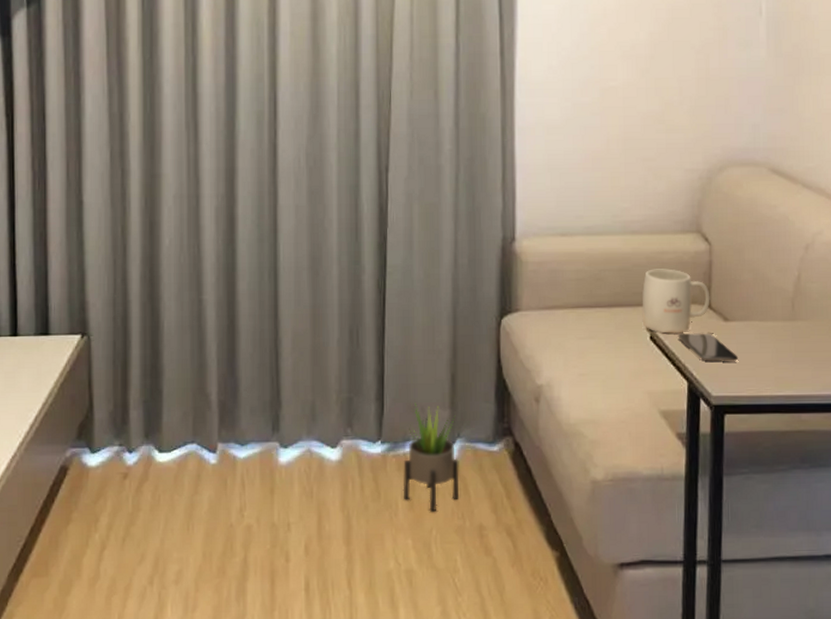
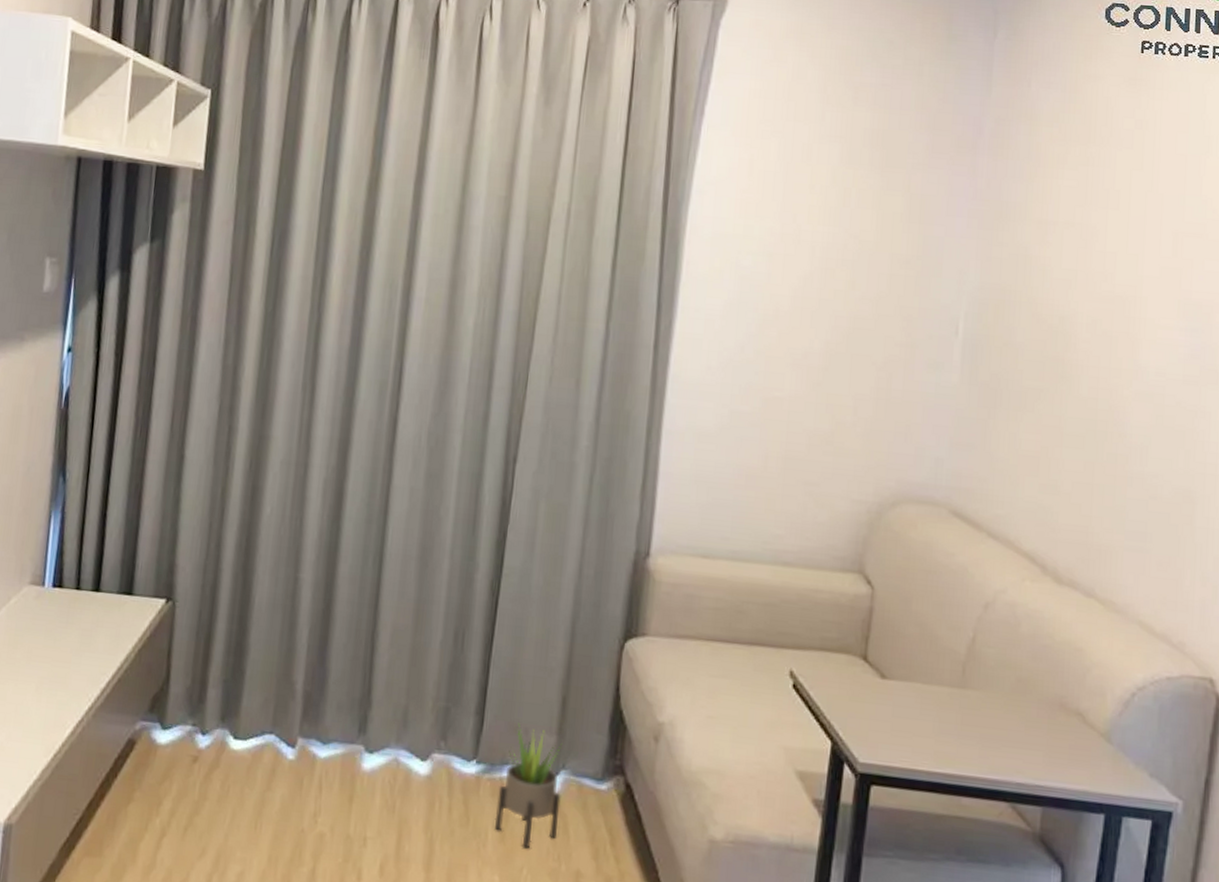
mug: present [642,269,710,334] -> none [785,608,868,686]
smartphone: present [677,333,739,362] -> none [825,685,894,726]

